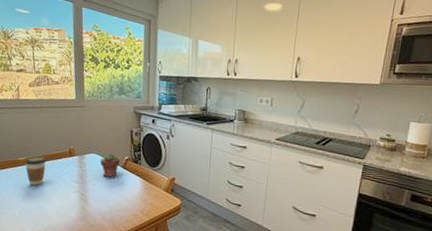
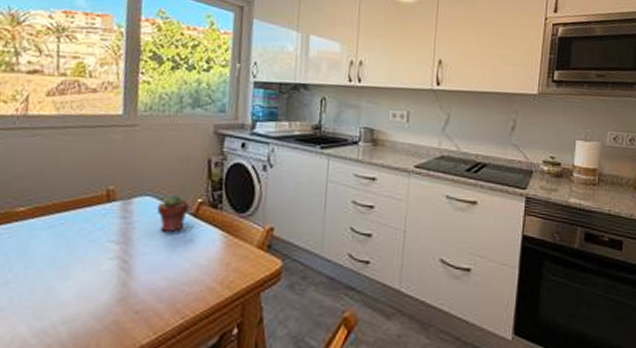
coffee cup: present [25,156,47,186] -> none [27,204,66,253]

